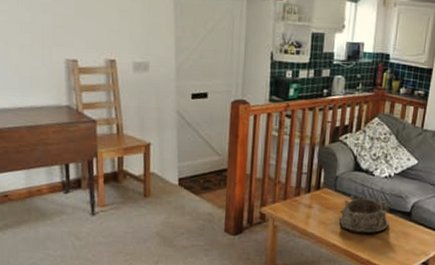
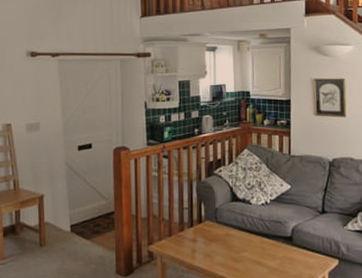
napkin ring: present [339,195,390,234] -> none [223,224,273,262]

